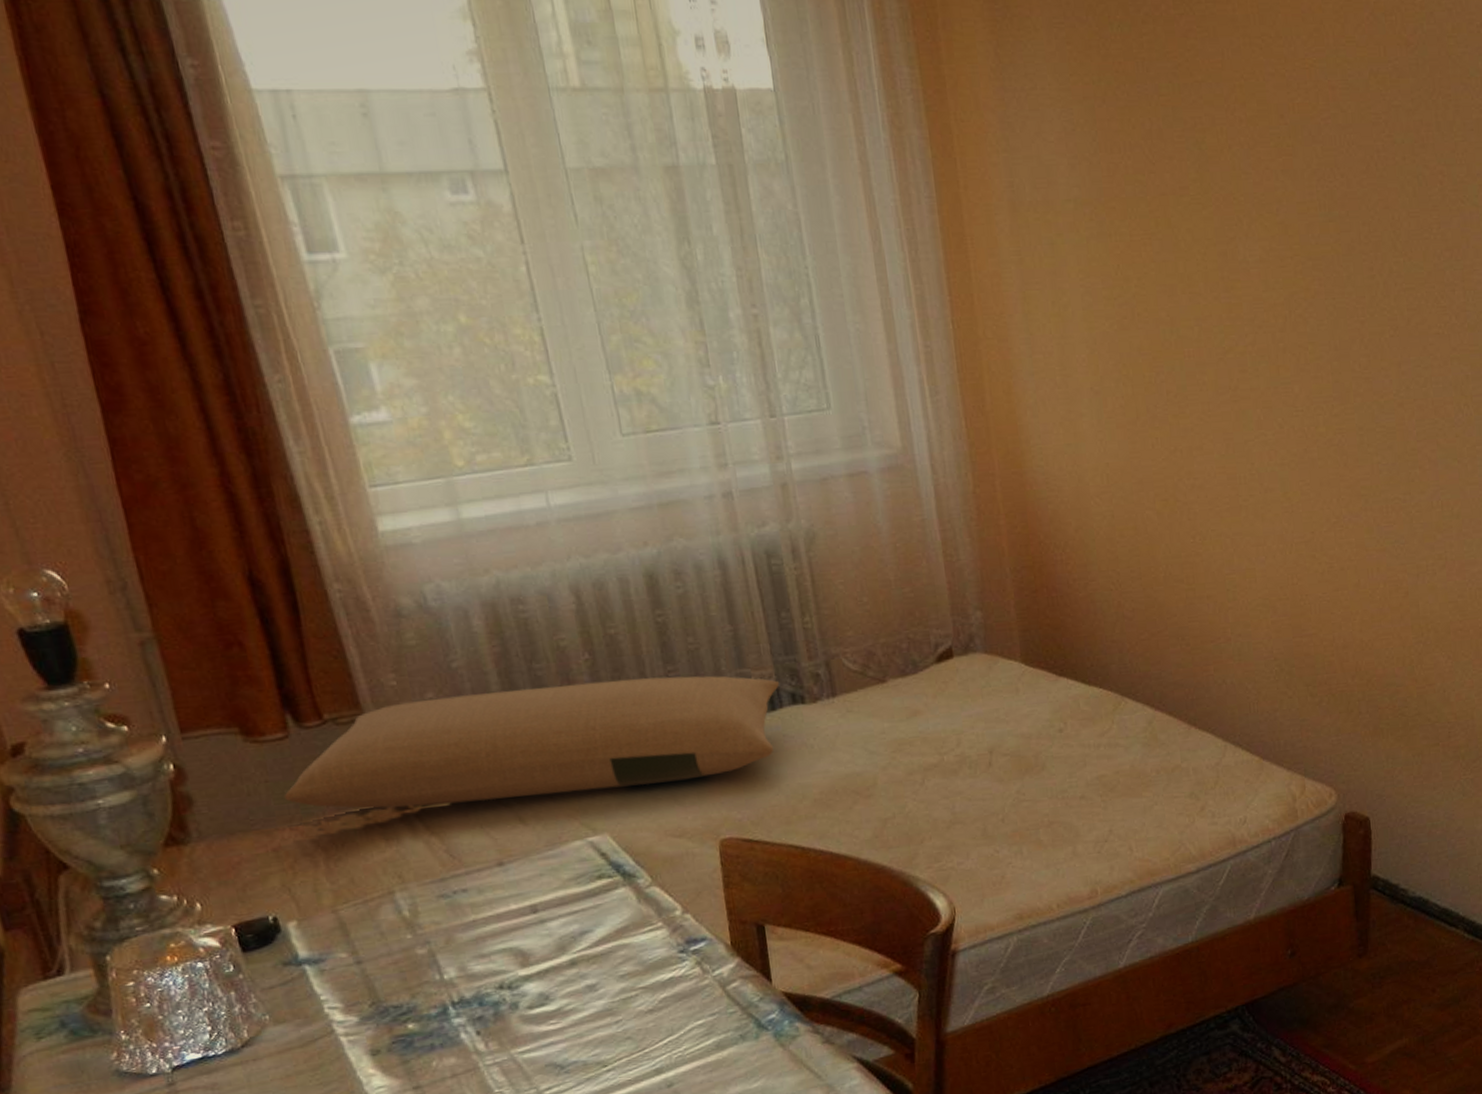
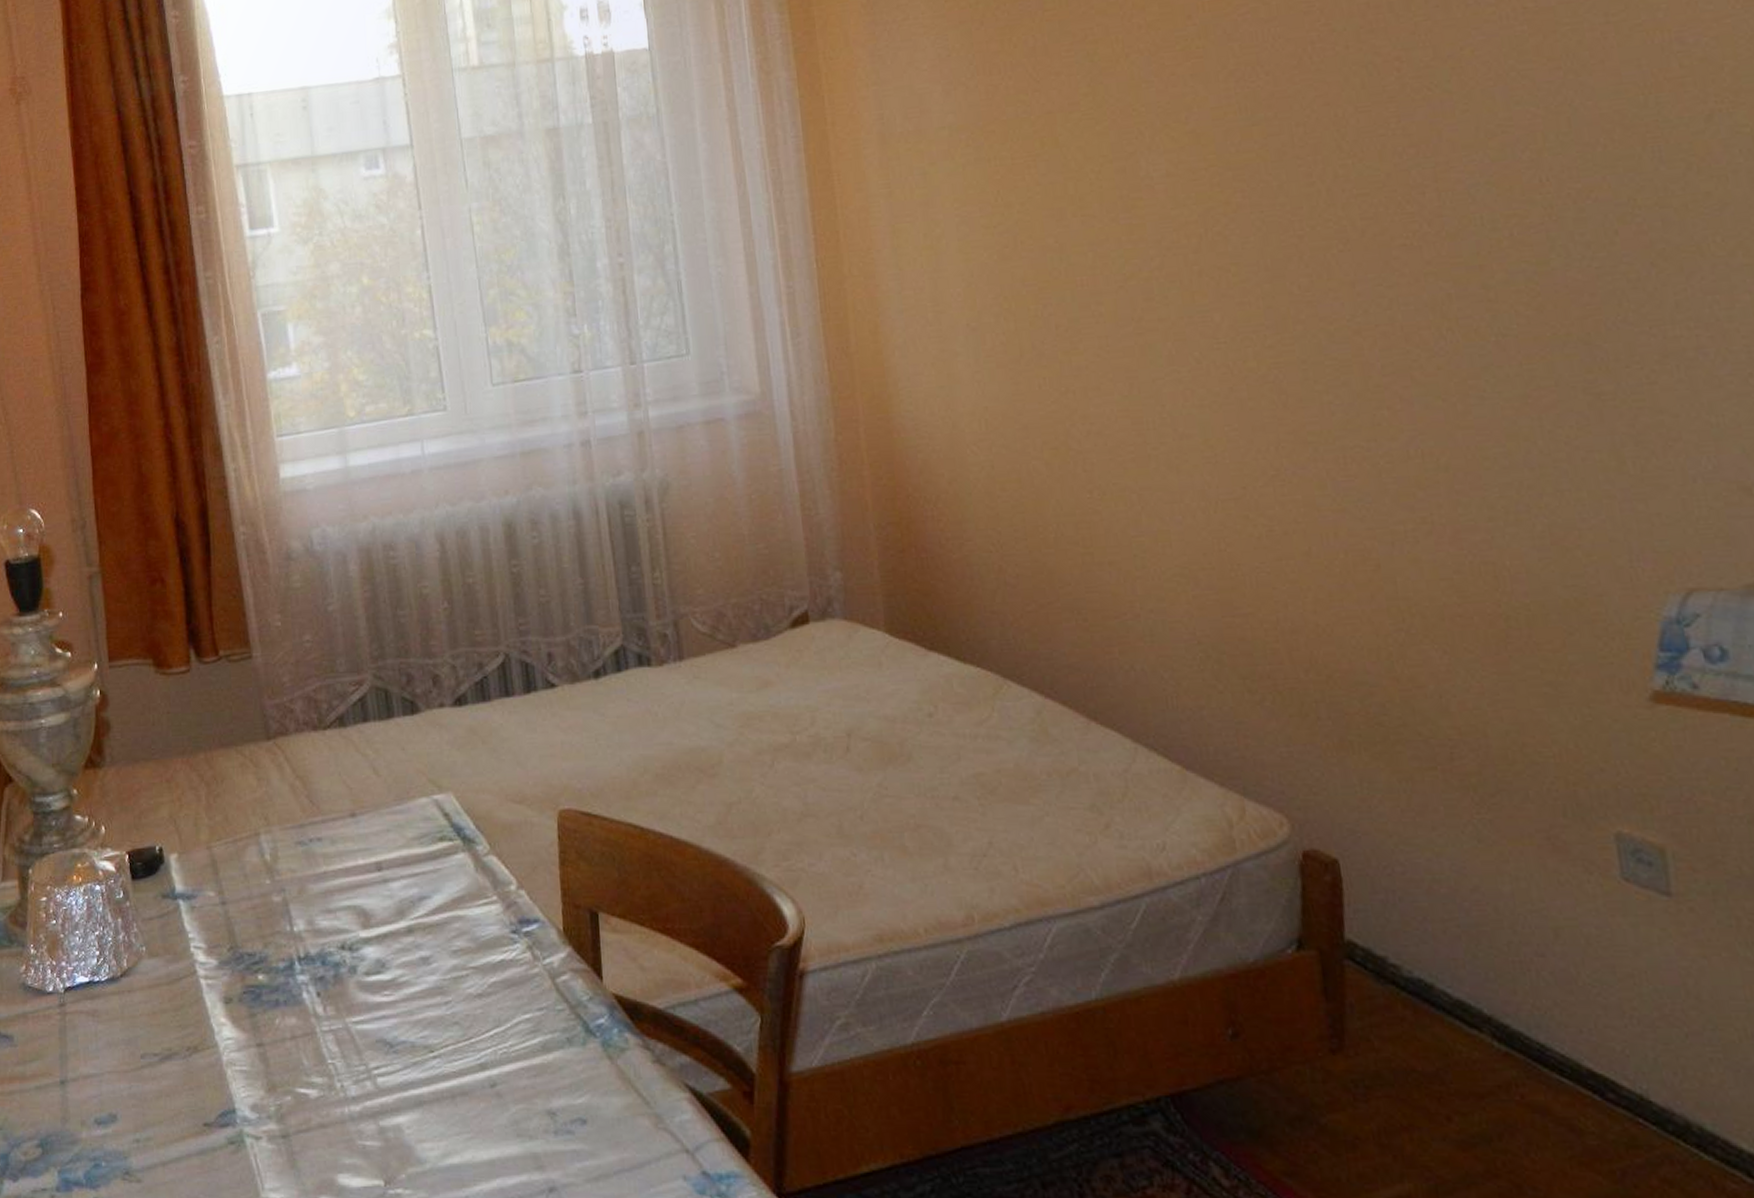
pillow: present [284,675,779,809] -> none [180,629,626,749]

